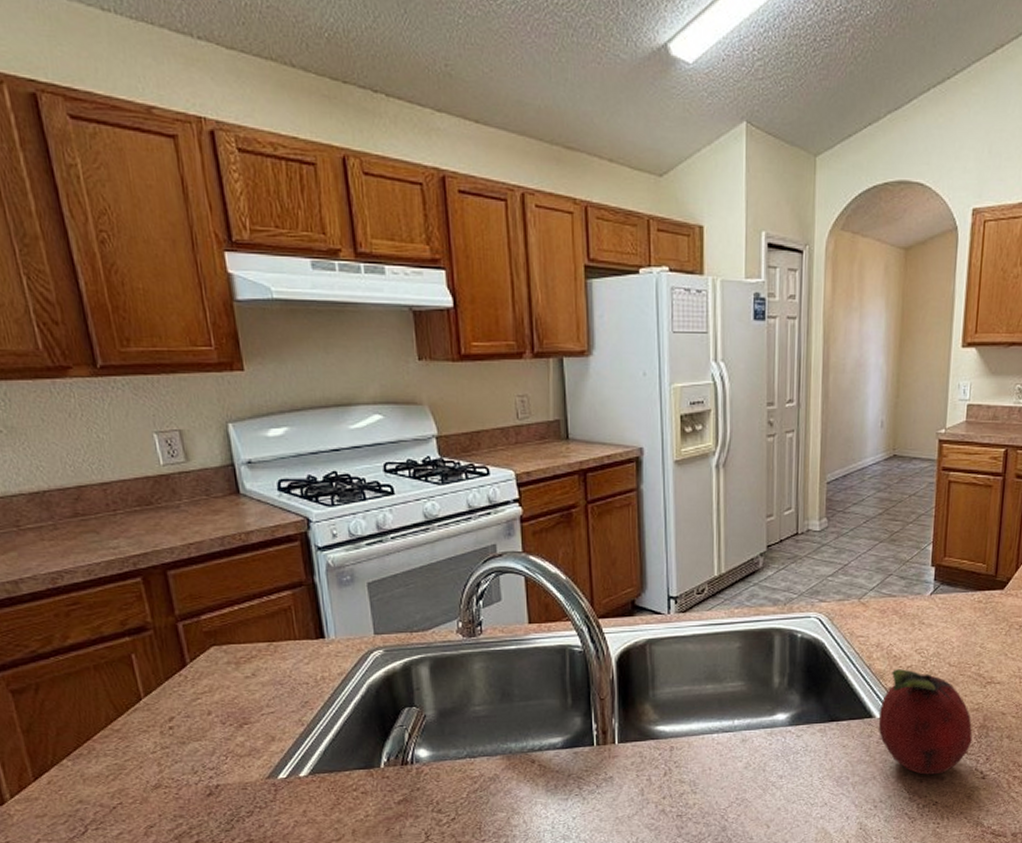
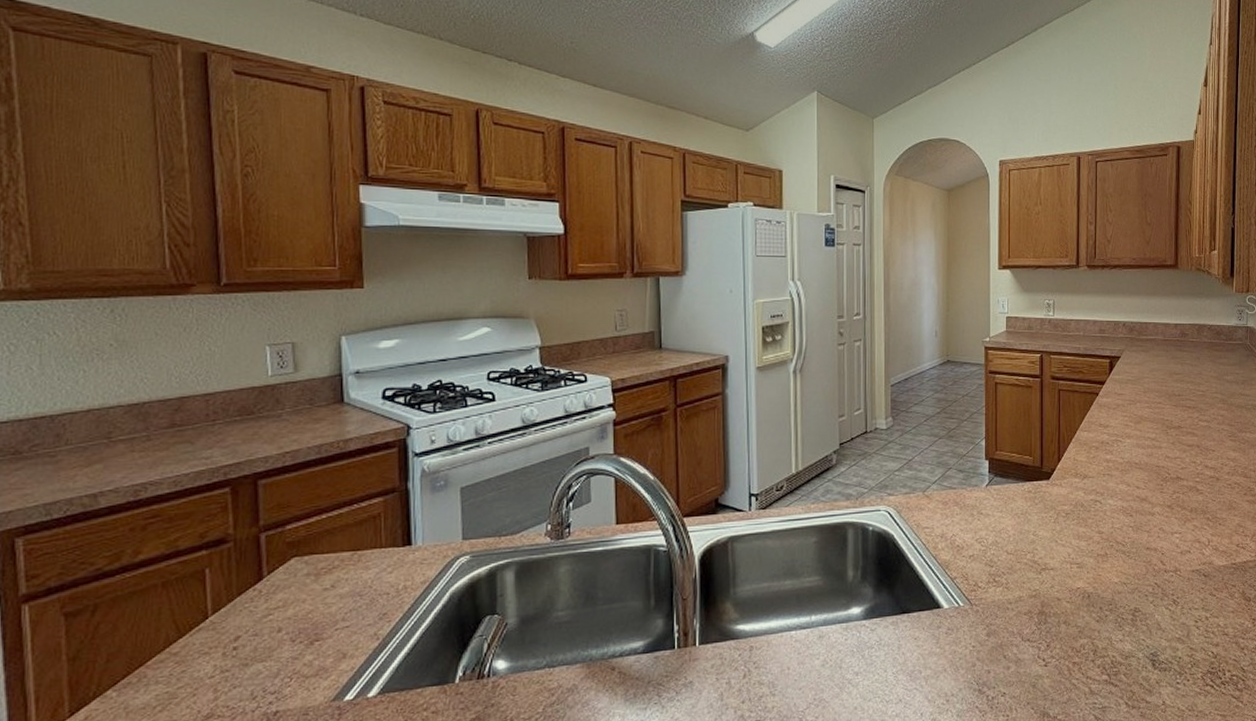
fruit: present [878,669,973,775] -> none [946,558,1033,665]

